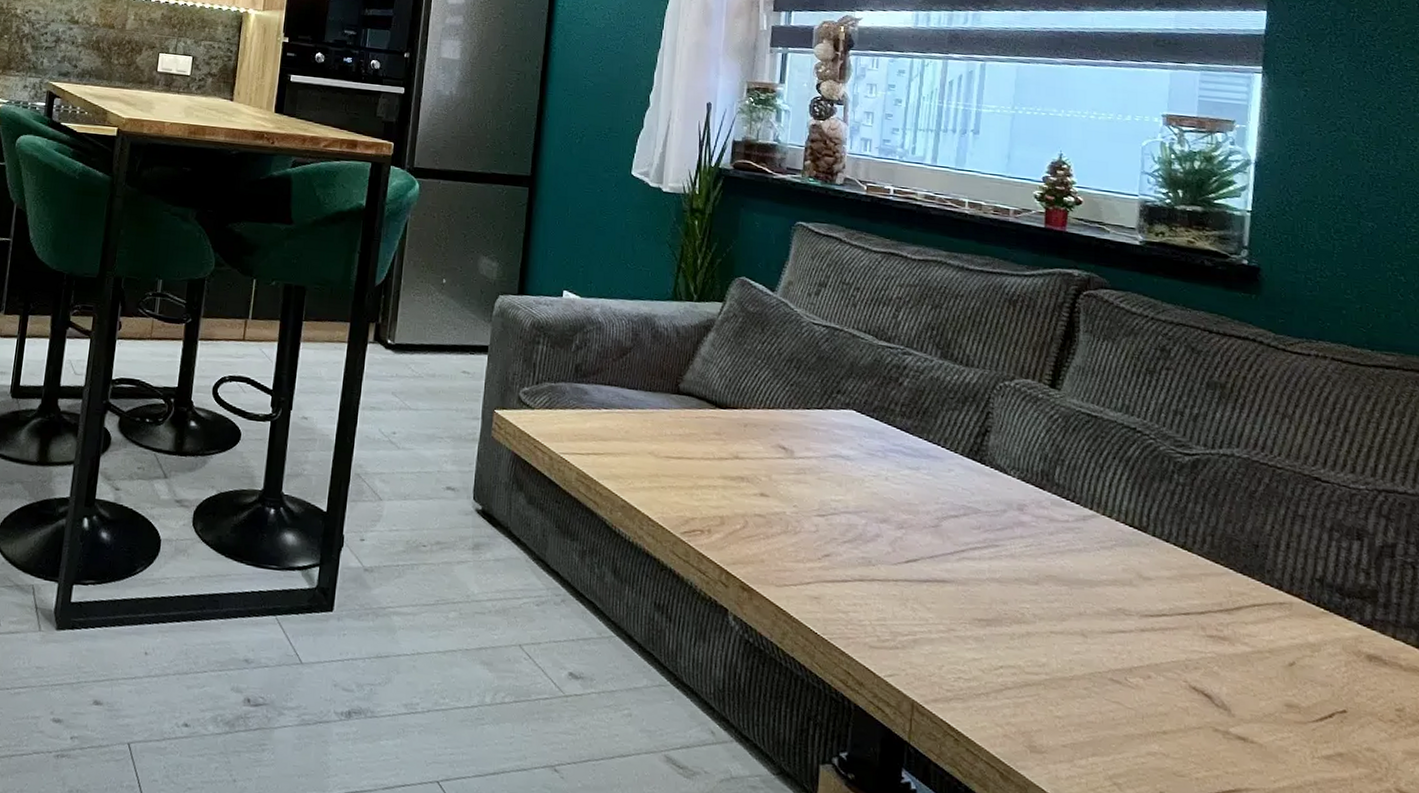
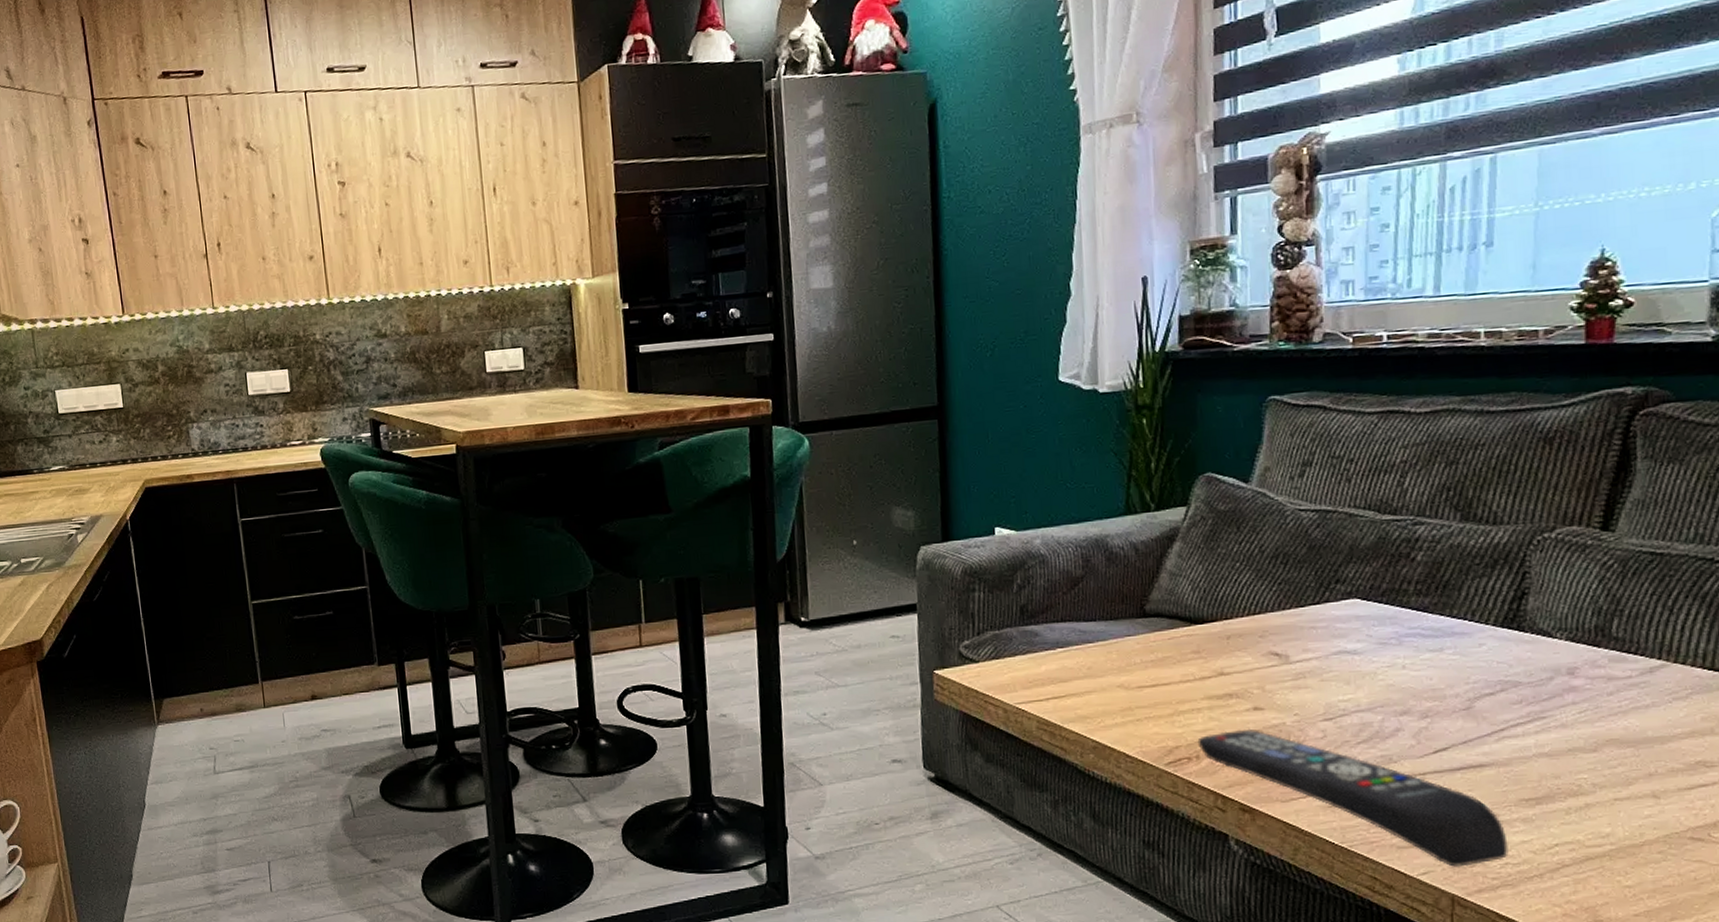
remote control: none [710,511,962,675] -> present [1197,728,1509,867]

